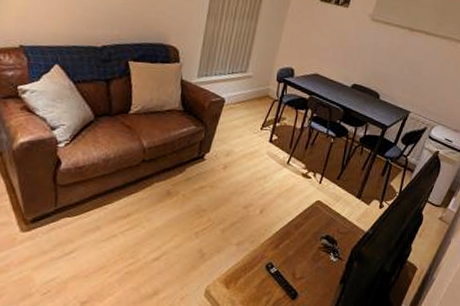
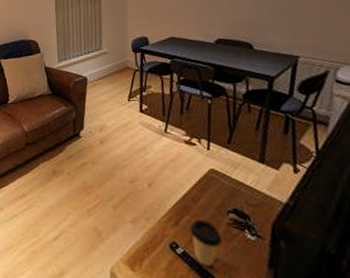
coffee cup: none [285,243,311,283] -> present [189,219,223,267]

